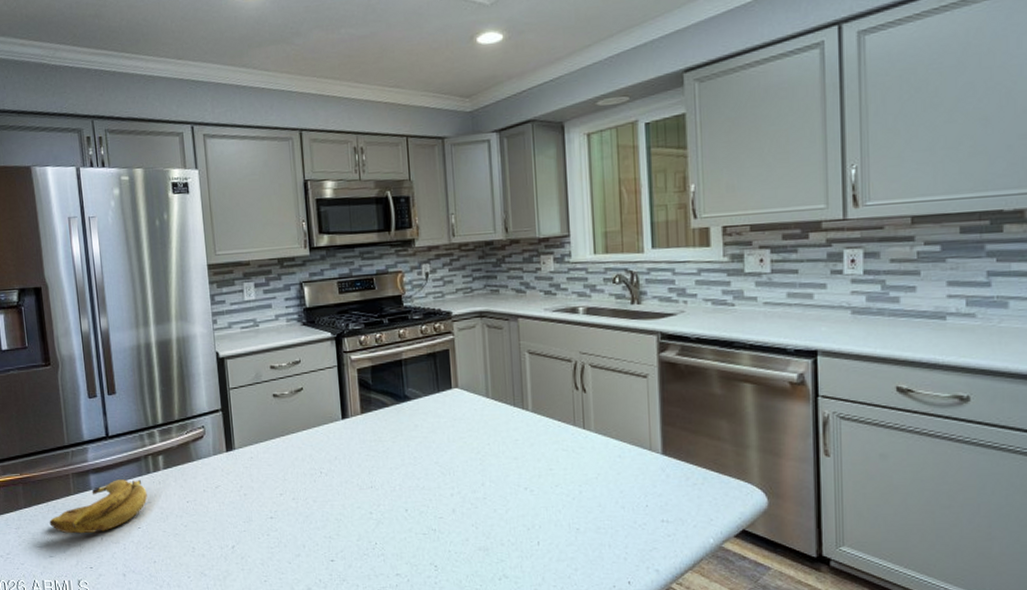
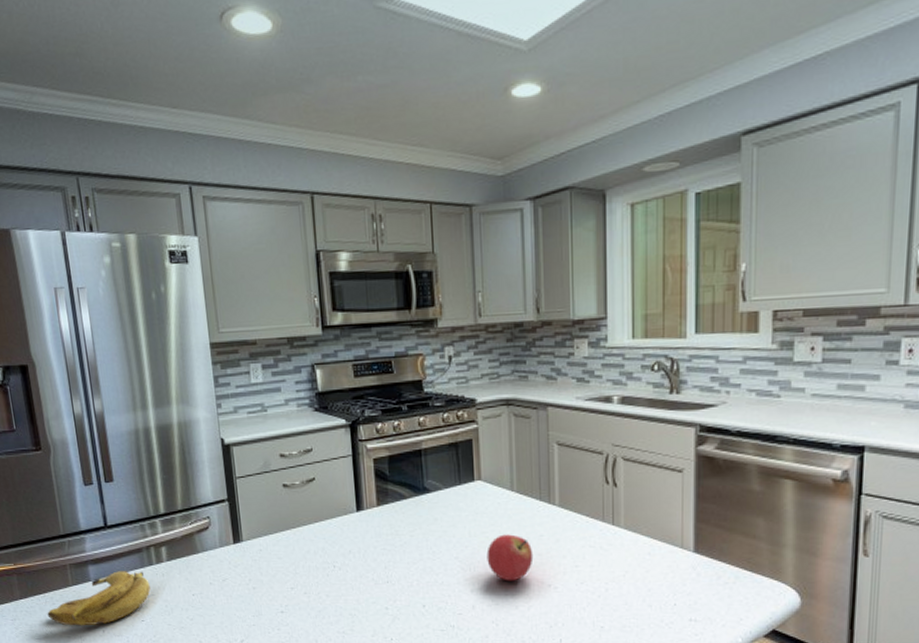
fruit: none [465,439,510,485] -> present [486,534,534,581]

